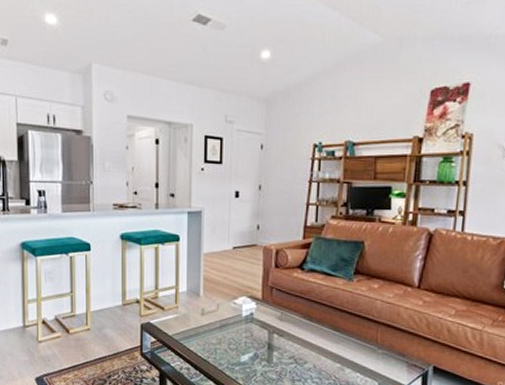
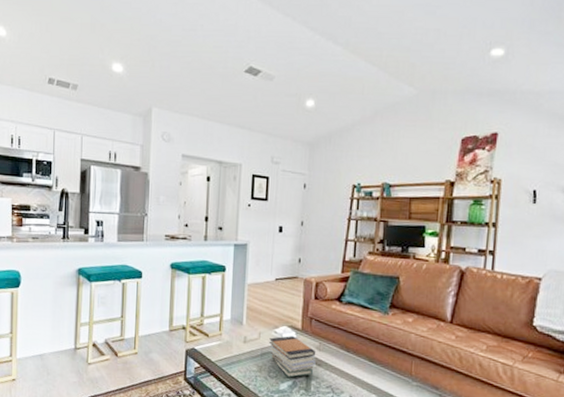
book stack: none [228,306,278,349] -> present [269,336,316,378]

